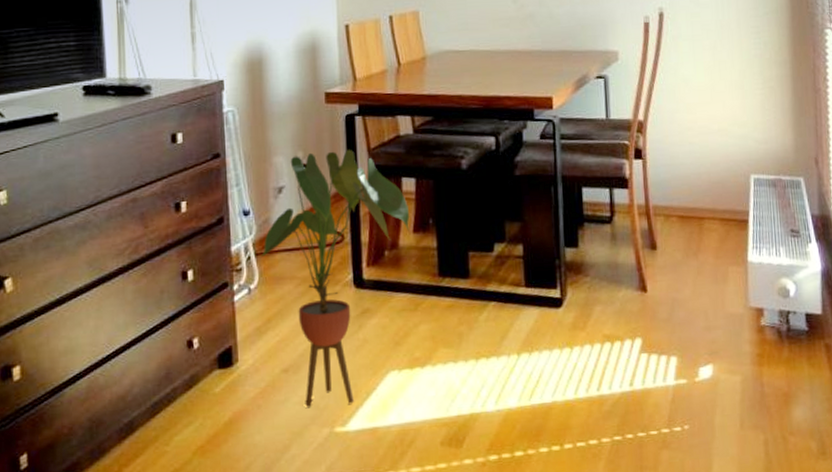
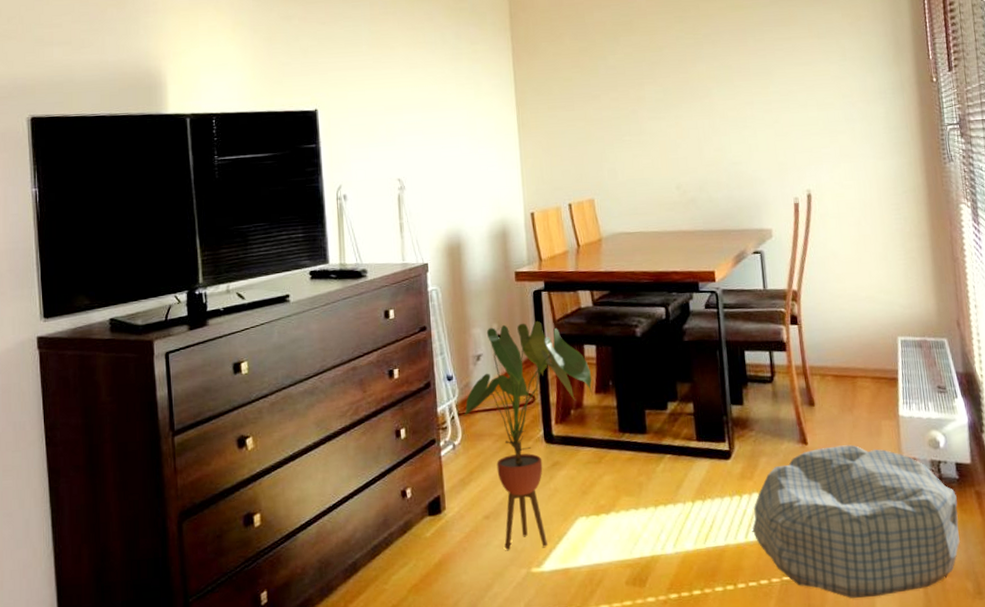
dog bed: none [583,292,806,459] -> present [752,444,960,598]

